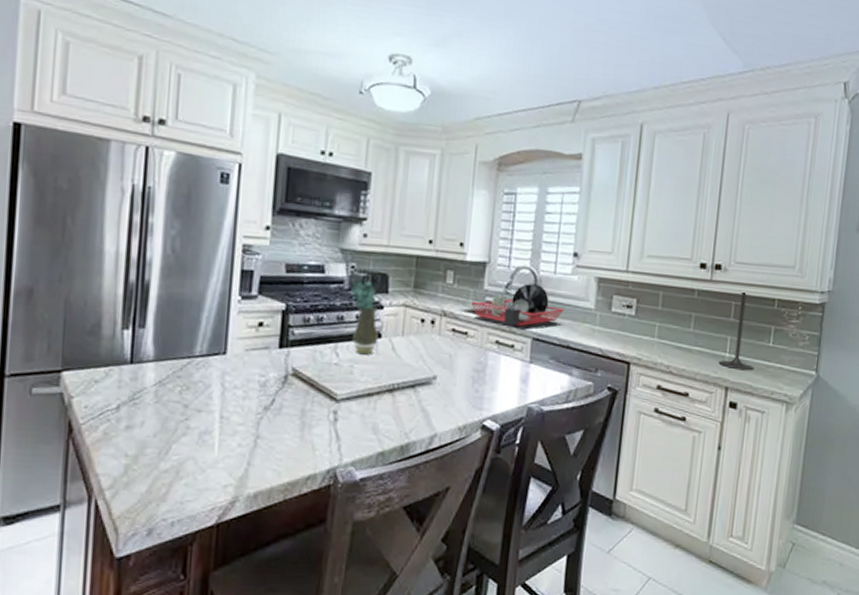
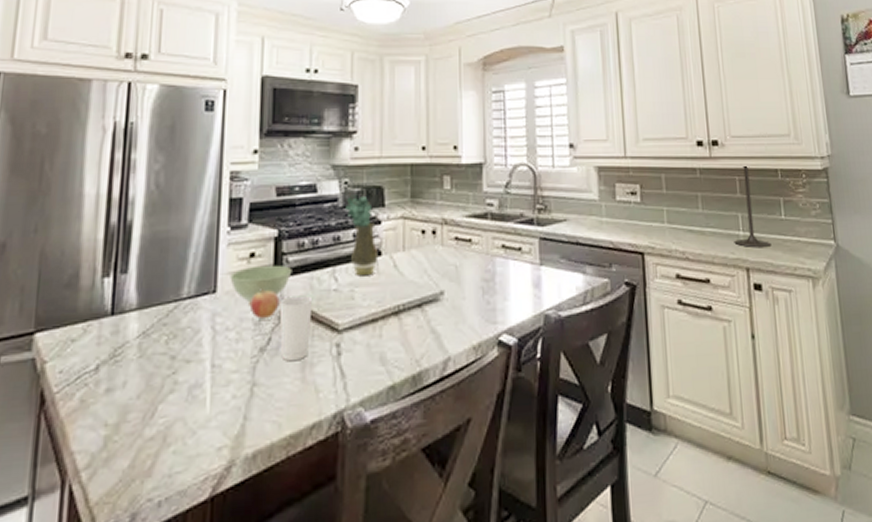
bowl: none [239,335,297,370] -> present [230,265,292,307]
fruit: none [257,355,284,383] -> present [250,289,280,320]
cup: none [283,365,315,422] -> present [279,295,313,362]
dish rack: present [471,283,564,330] -> none [471,180,568,230]

